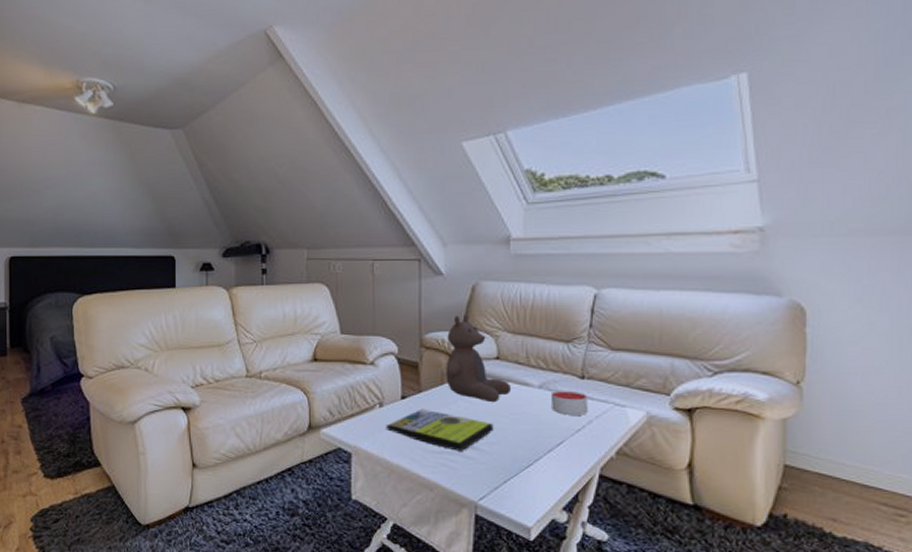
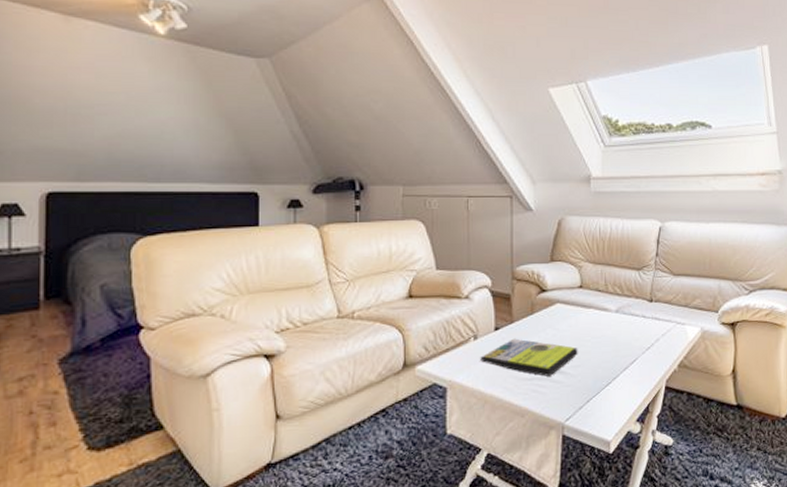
bear: present [446,313,512,403] -> none [535,246,593,329]
candle: present [550,390,588,415] -> none [625,313,655,335]

